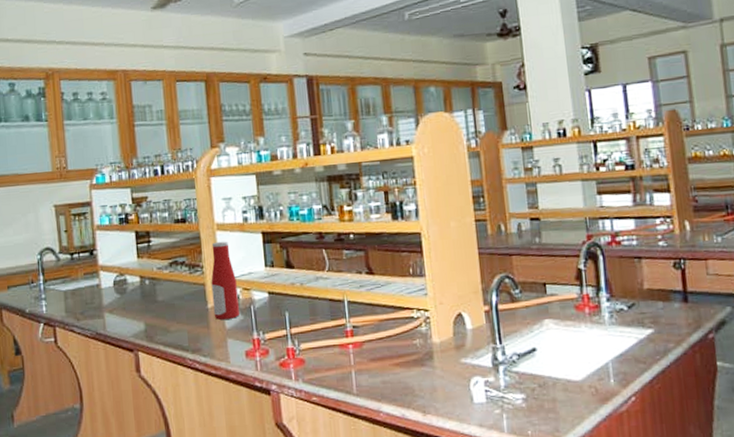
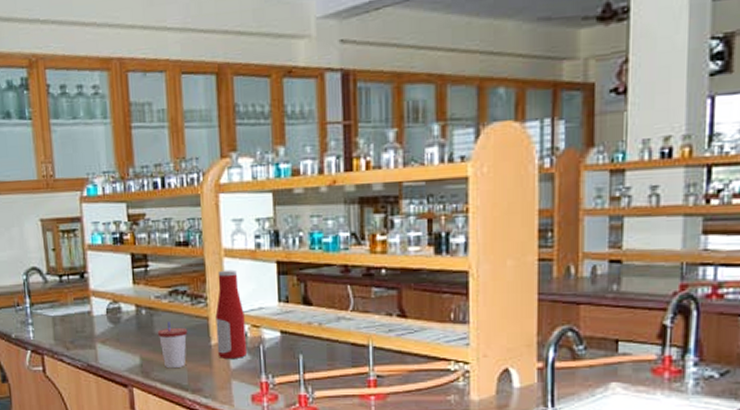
cup: none [159,289,187,332] -> present [157,321,188,369]

